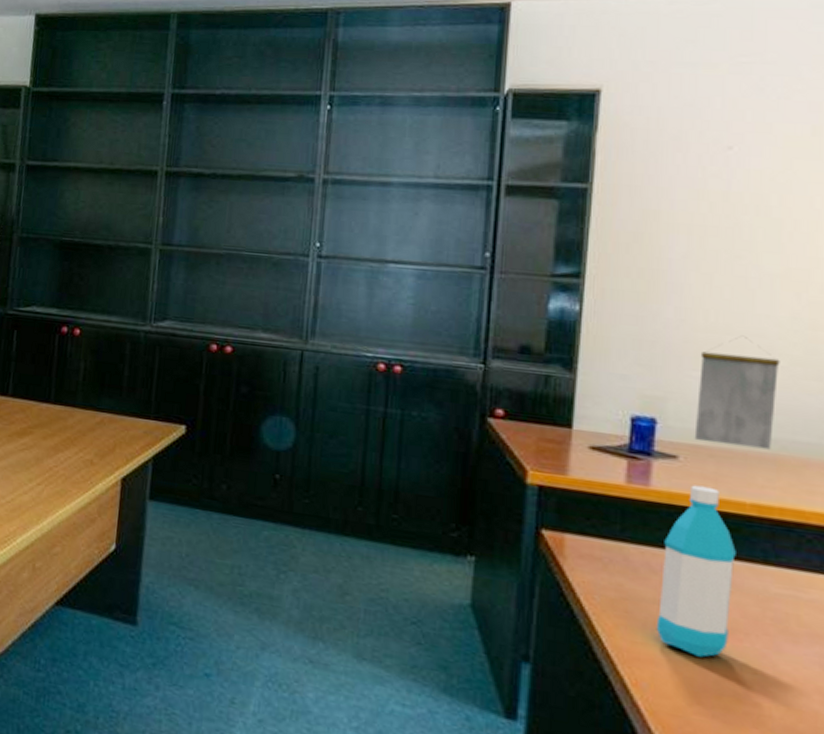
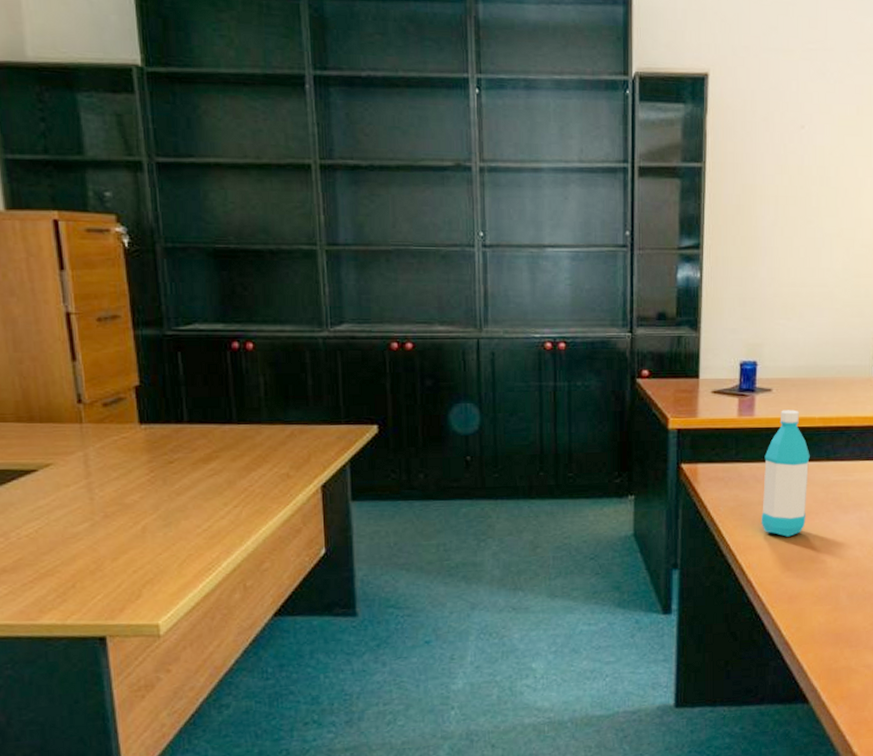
calendar: present [694,337,780,450] -> none [782,288,836,375]

